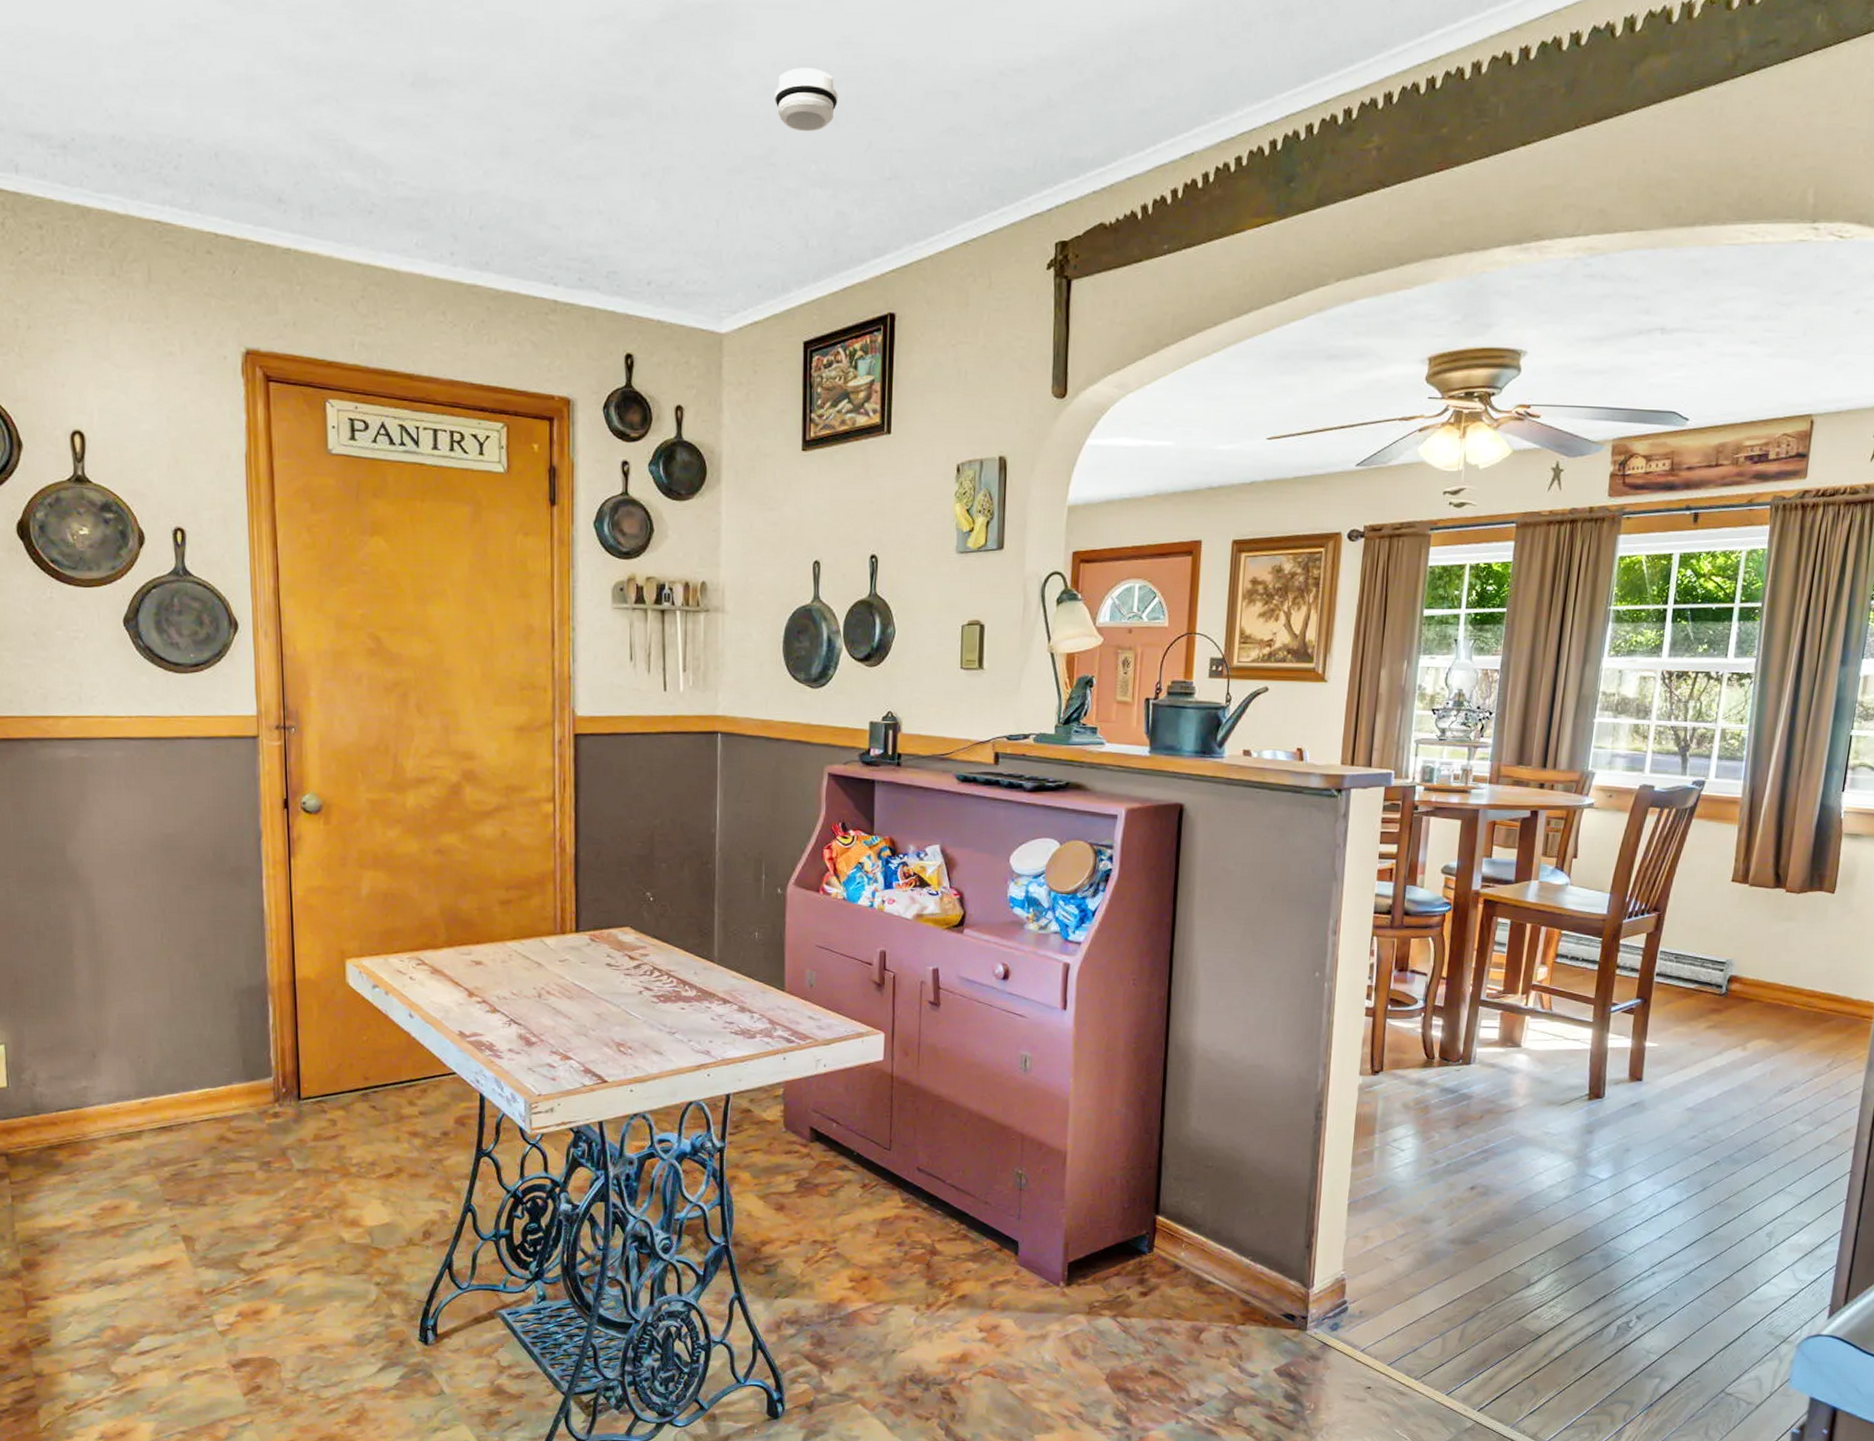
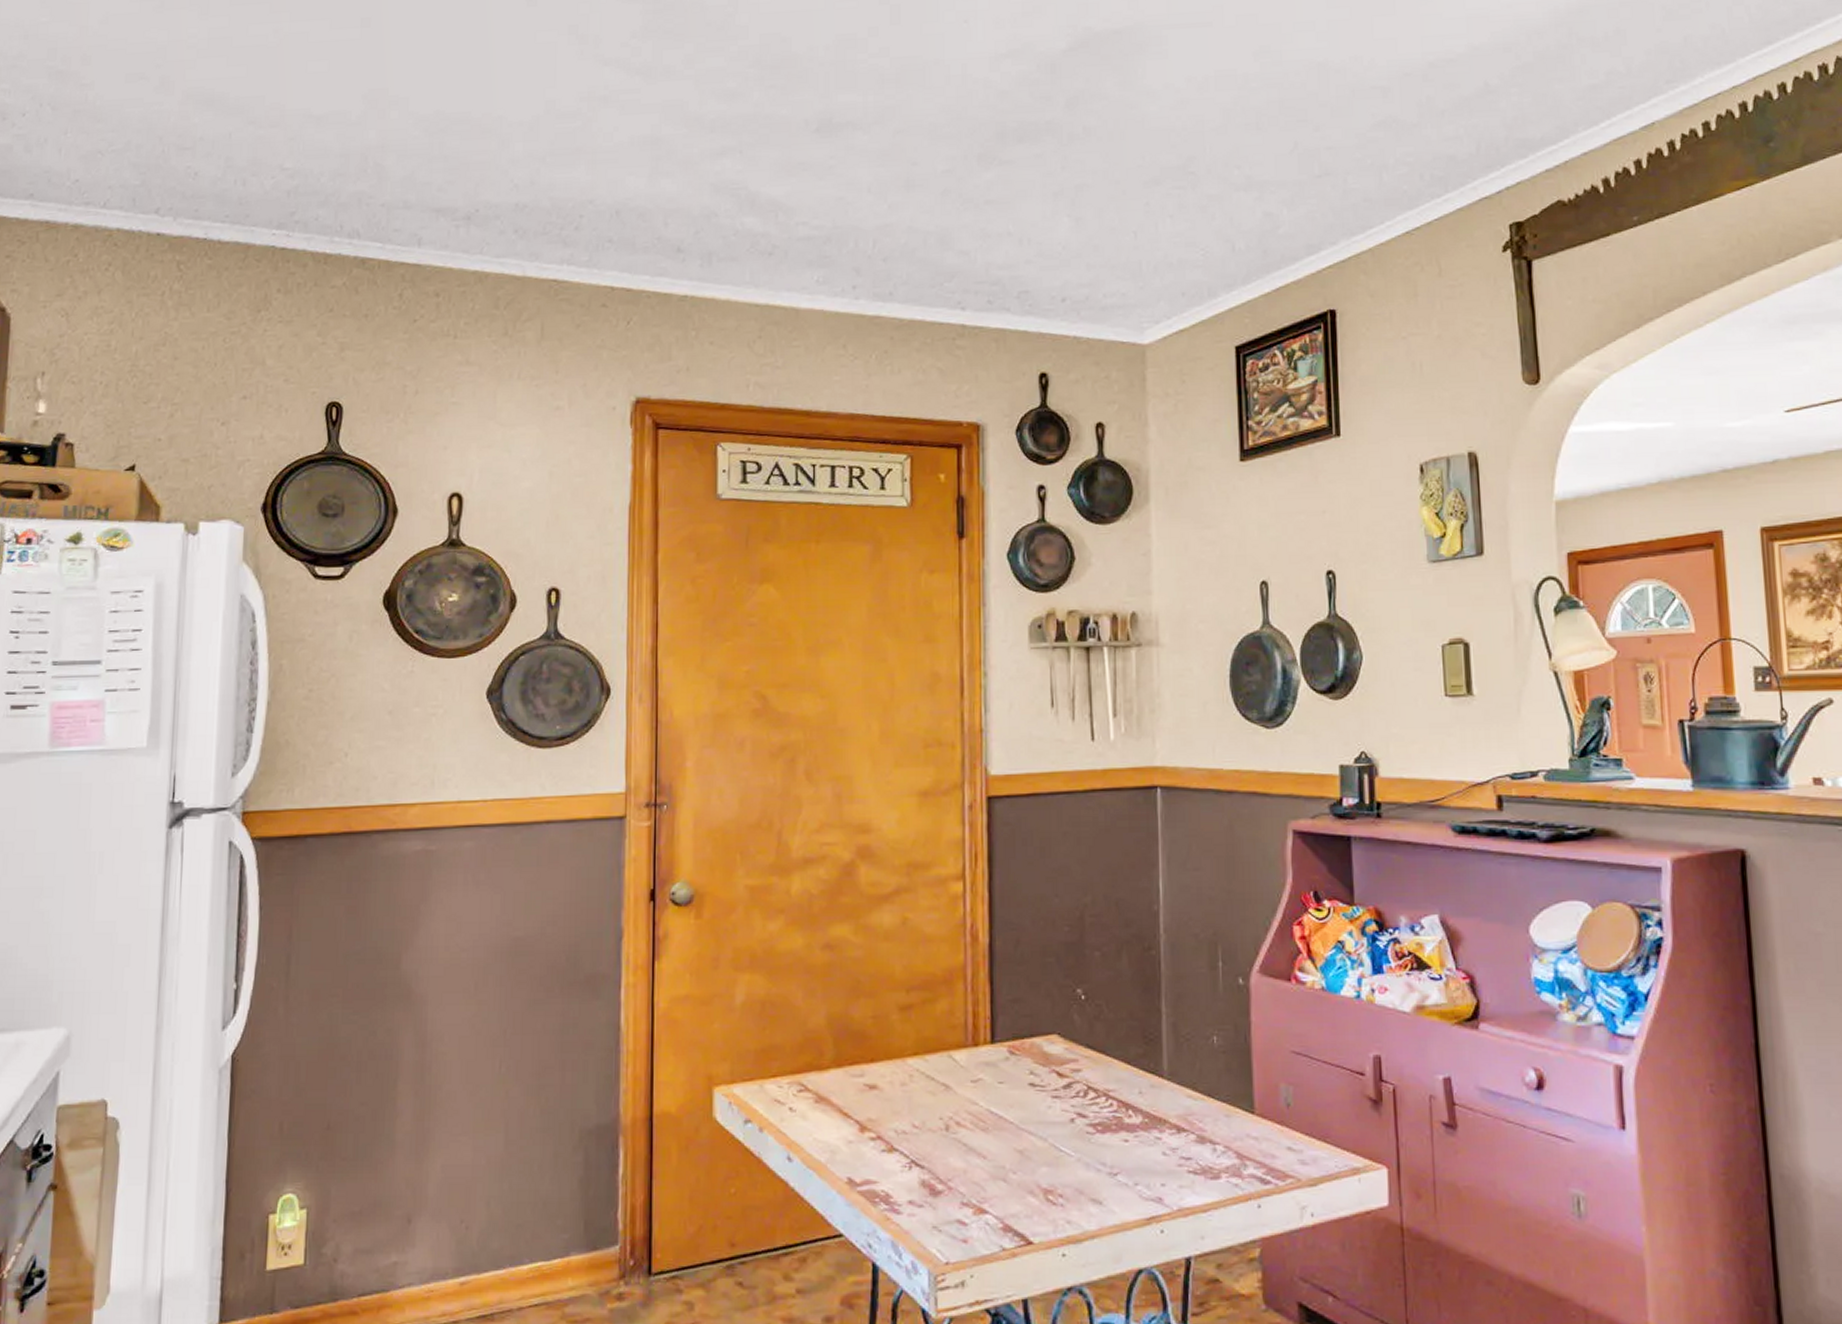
smoke detector: present [775,68,838,132] -> none [1191,78,1258,139]

